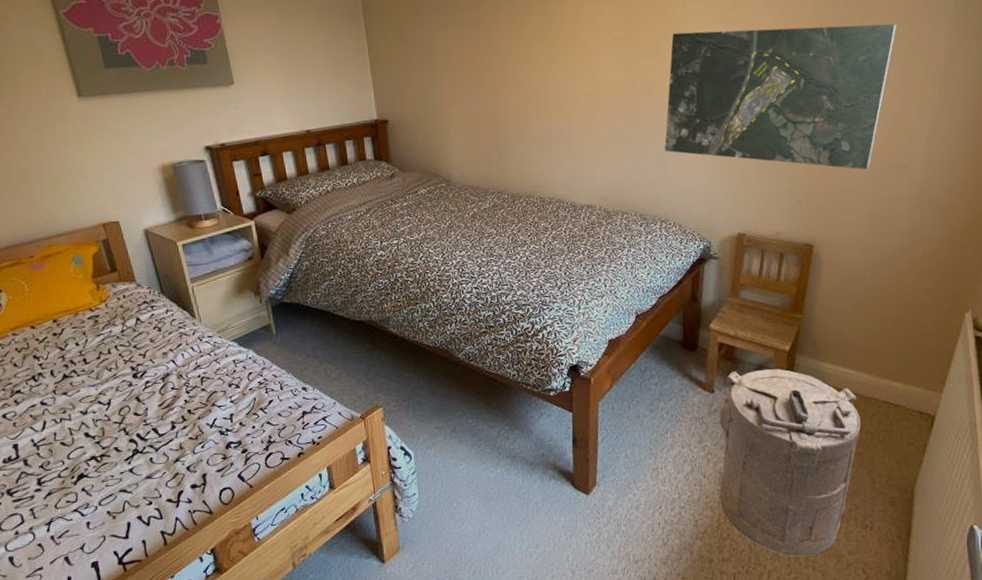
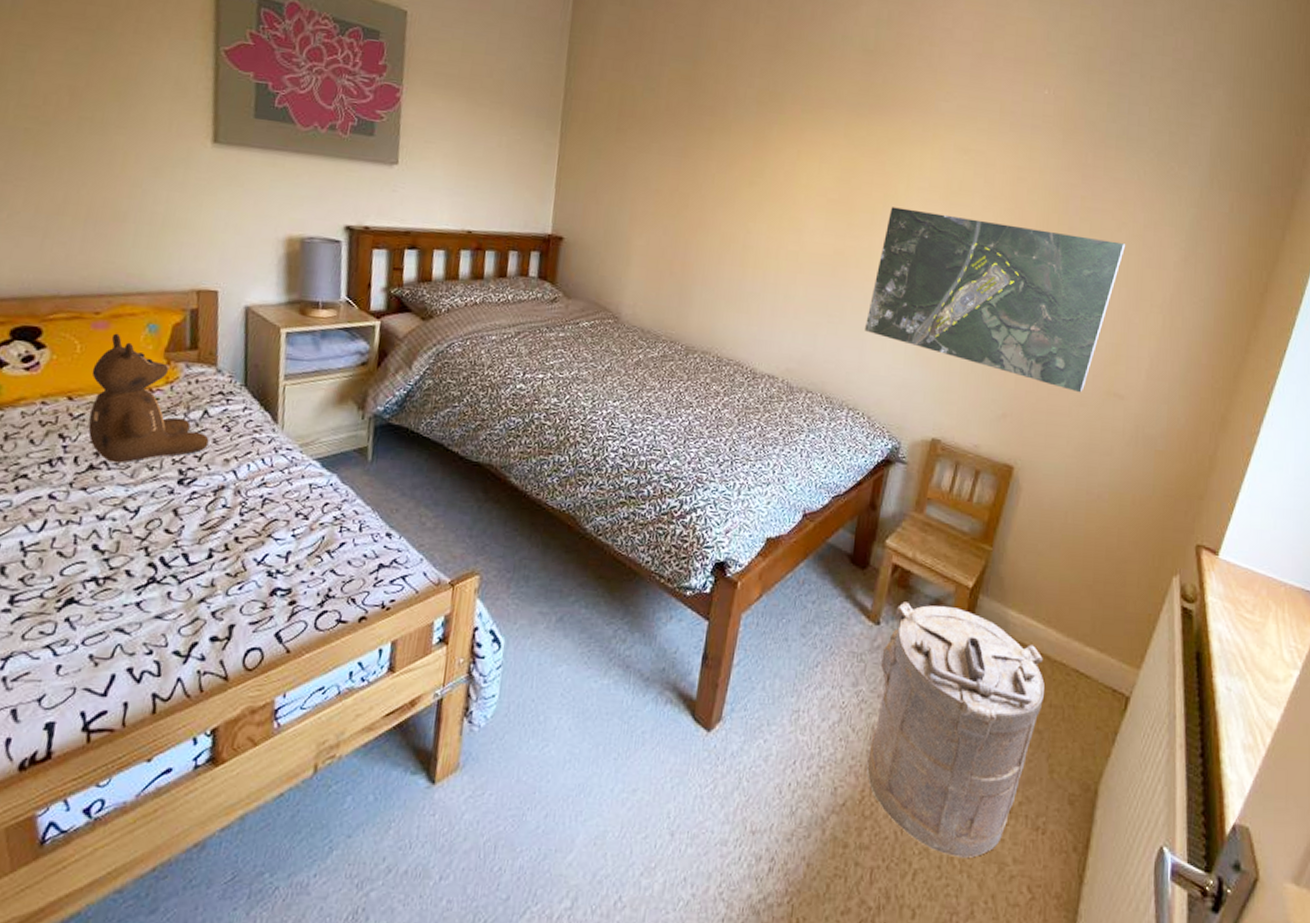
teddy bear: none [42,270,147,370] -> present [88,333,209,463]

